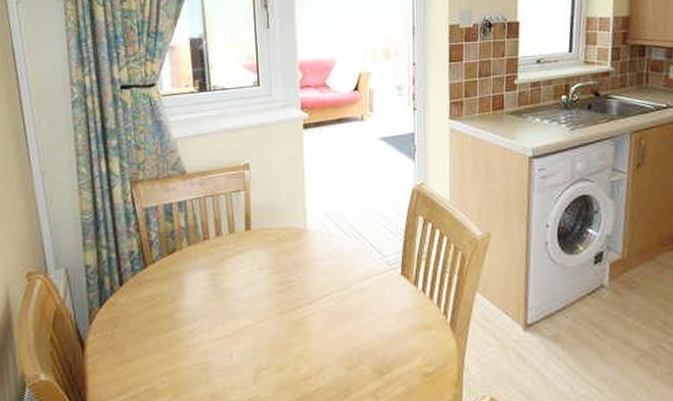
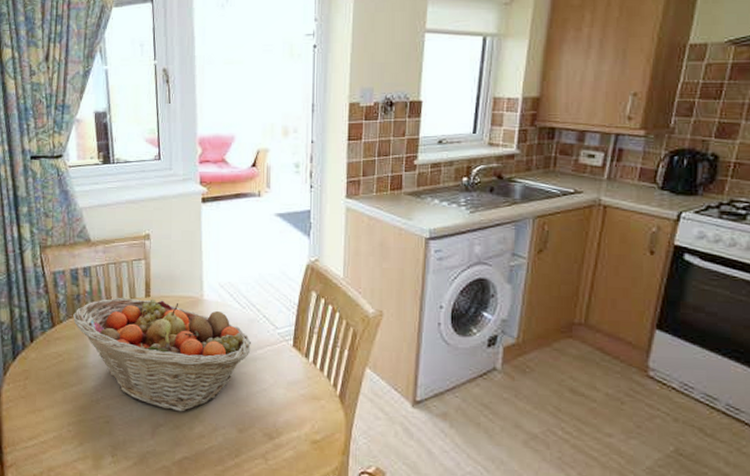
fruit basket: none [167,231,358,352] -> present [73,298,251,412]

